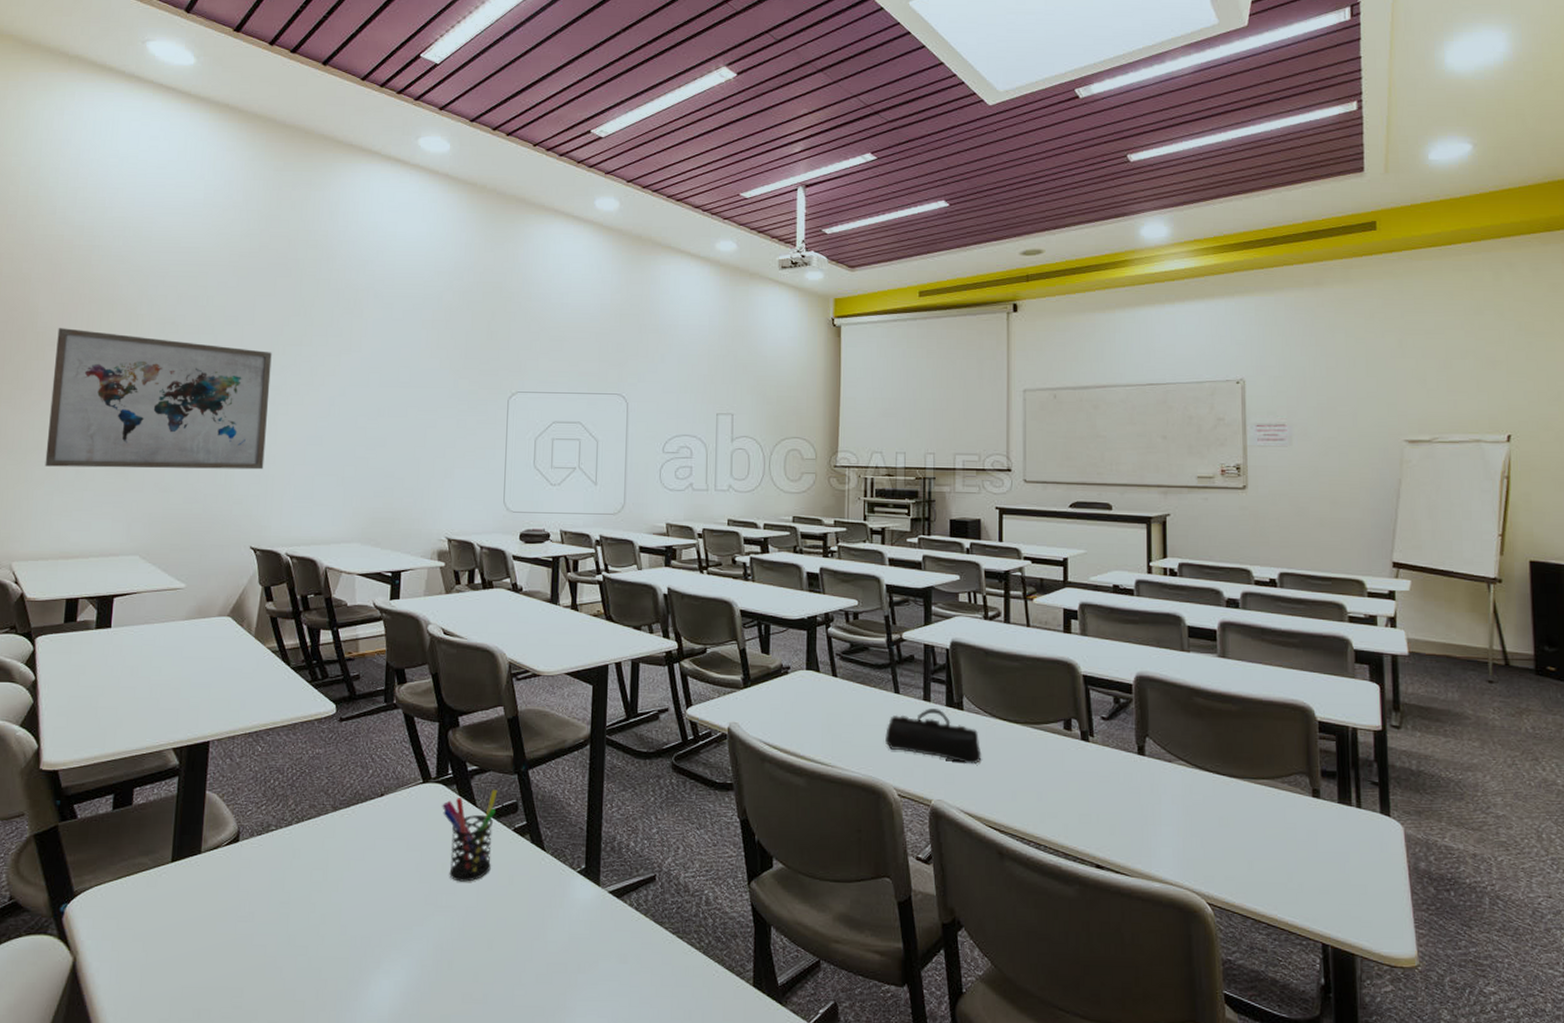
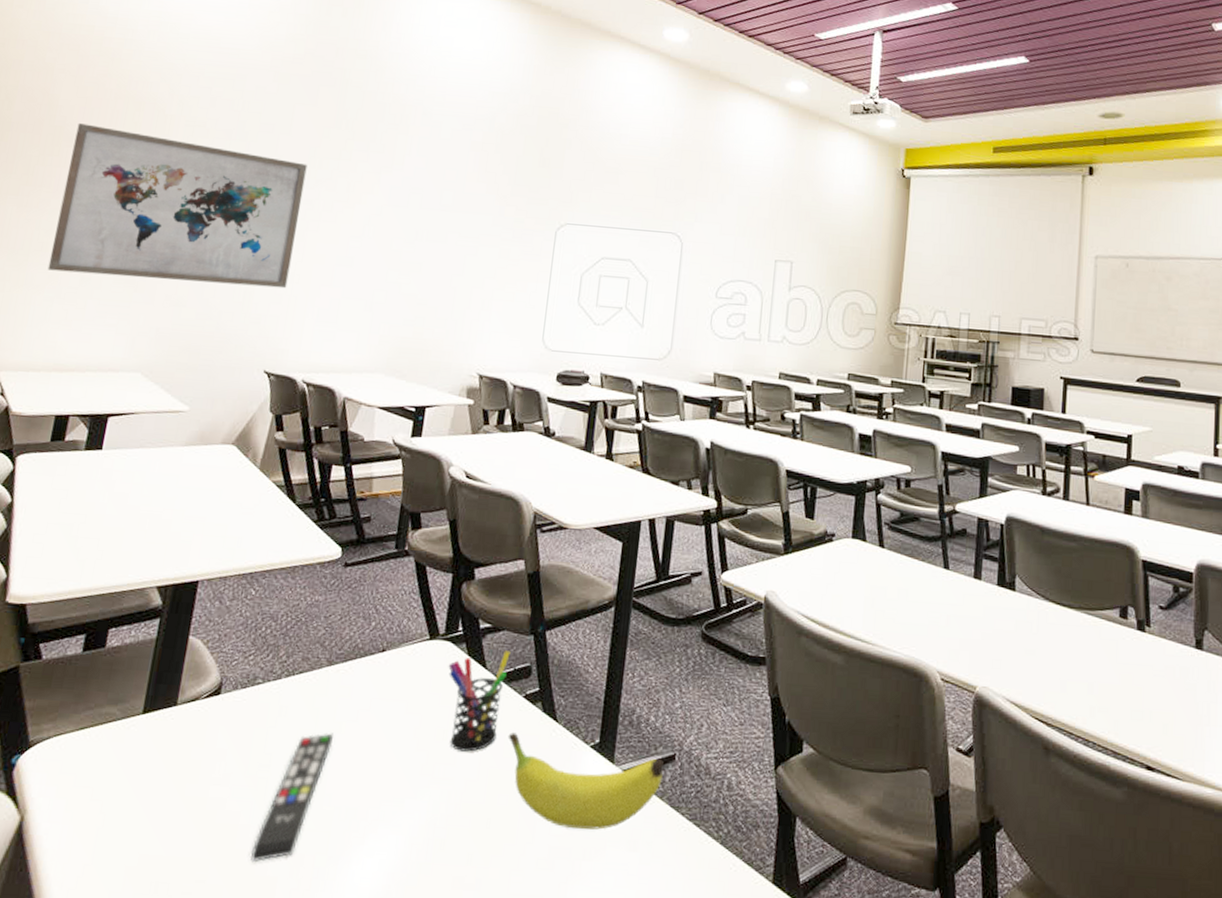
remote control: none [279,871,345,989] -> present [250,732,334,863]
fruit: none [501,863,645,946] -> present [507,732,664,830]
pencil case: present [885,708,982,765] -> none [931,587,1032,650]

